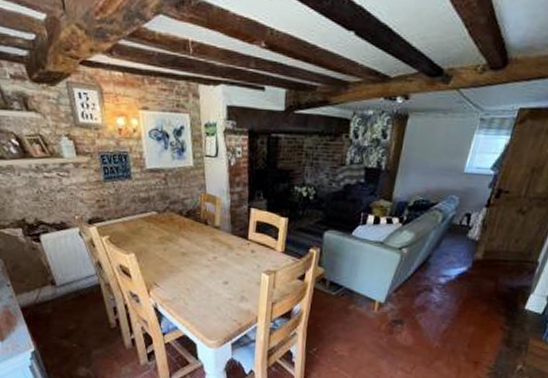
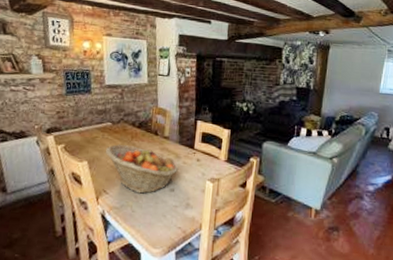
fruit basket: none [153,235,232,287] -> present [106,144,179,194]

